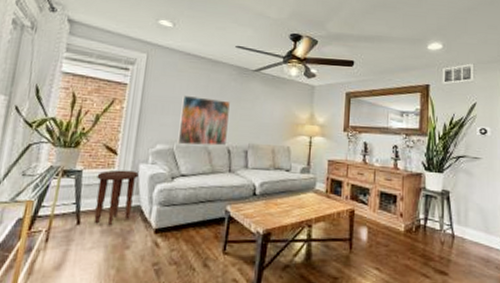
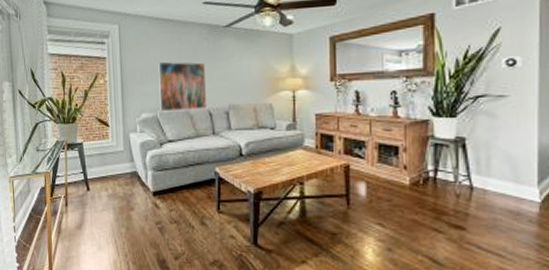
side table: present [94,170,139,226] -> none [95,140,131,191]

